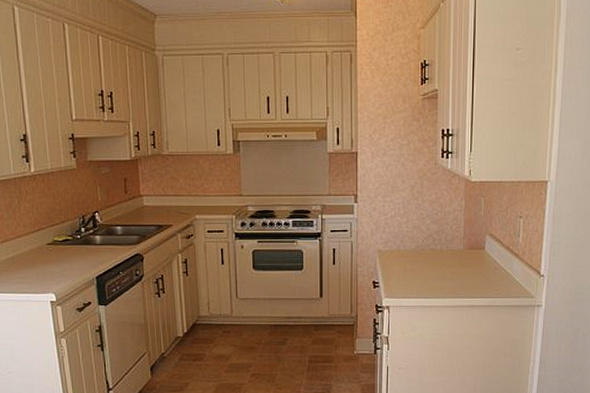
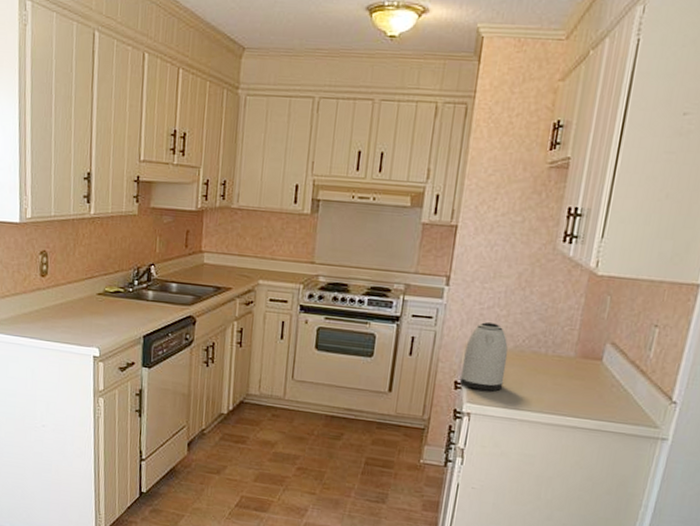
kettle: none [376,230,412,286] -> present [460,322,508,392]

